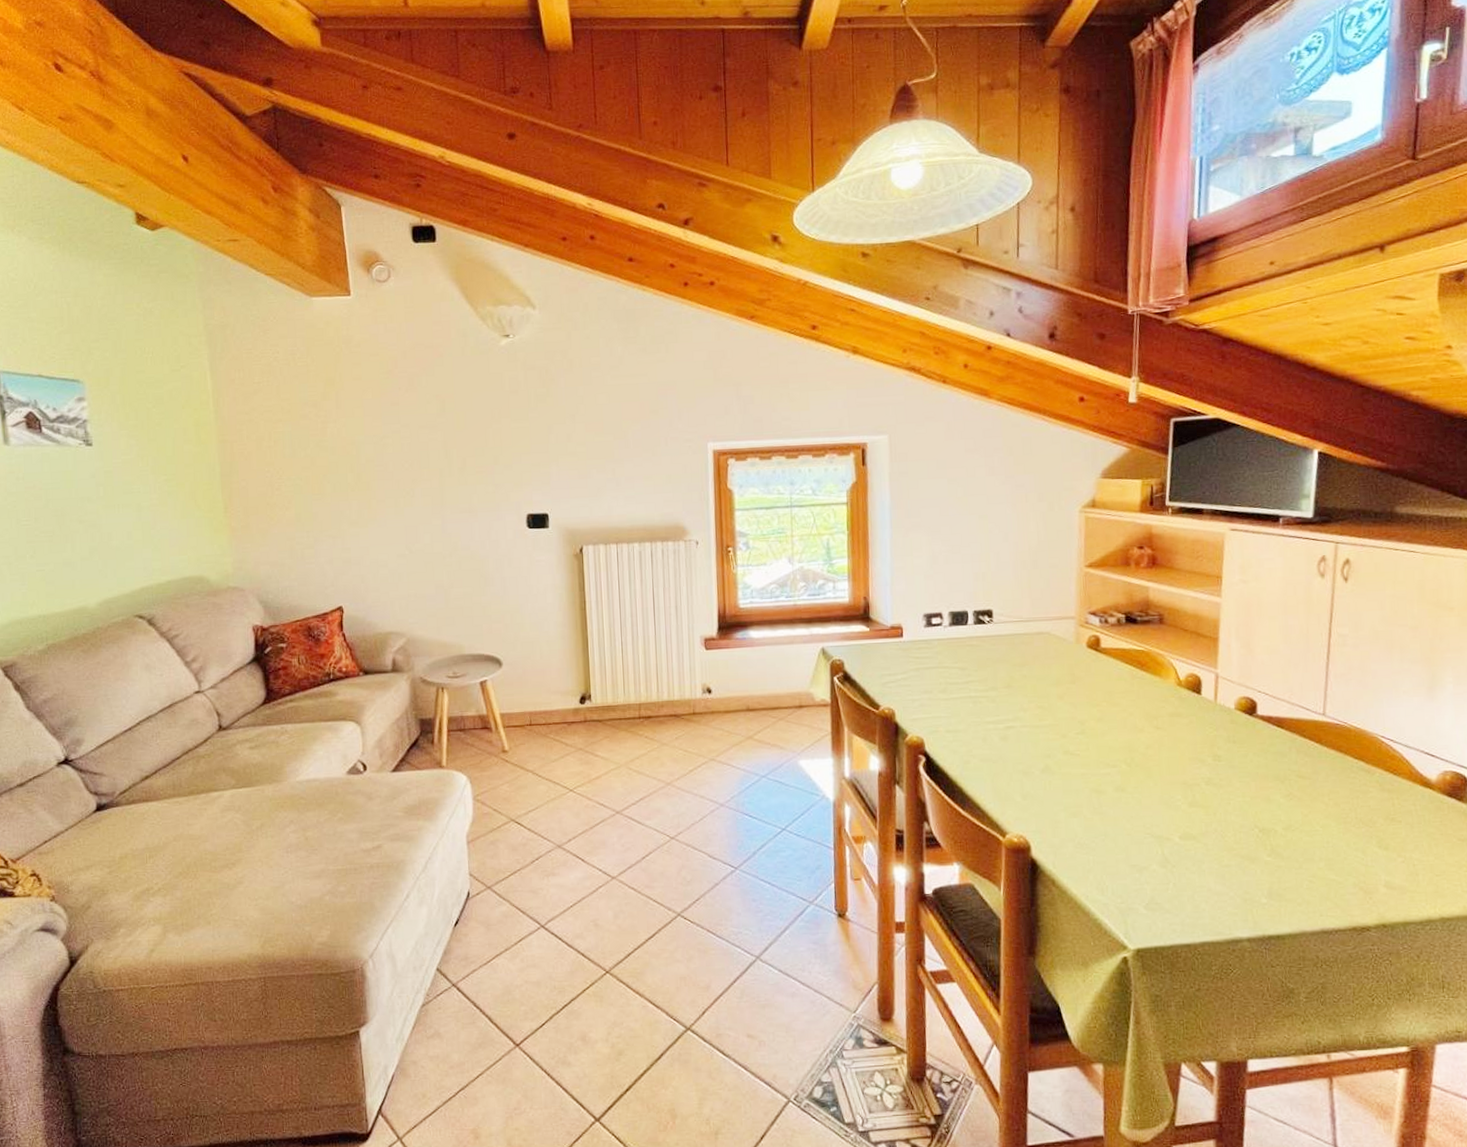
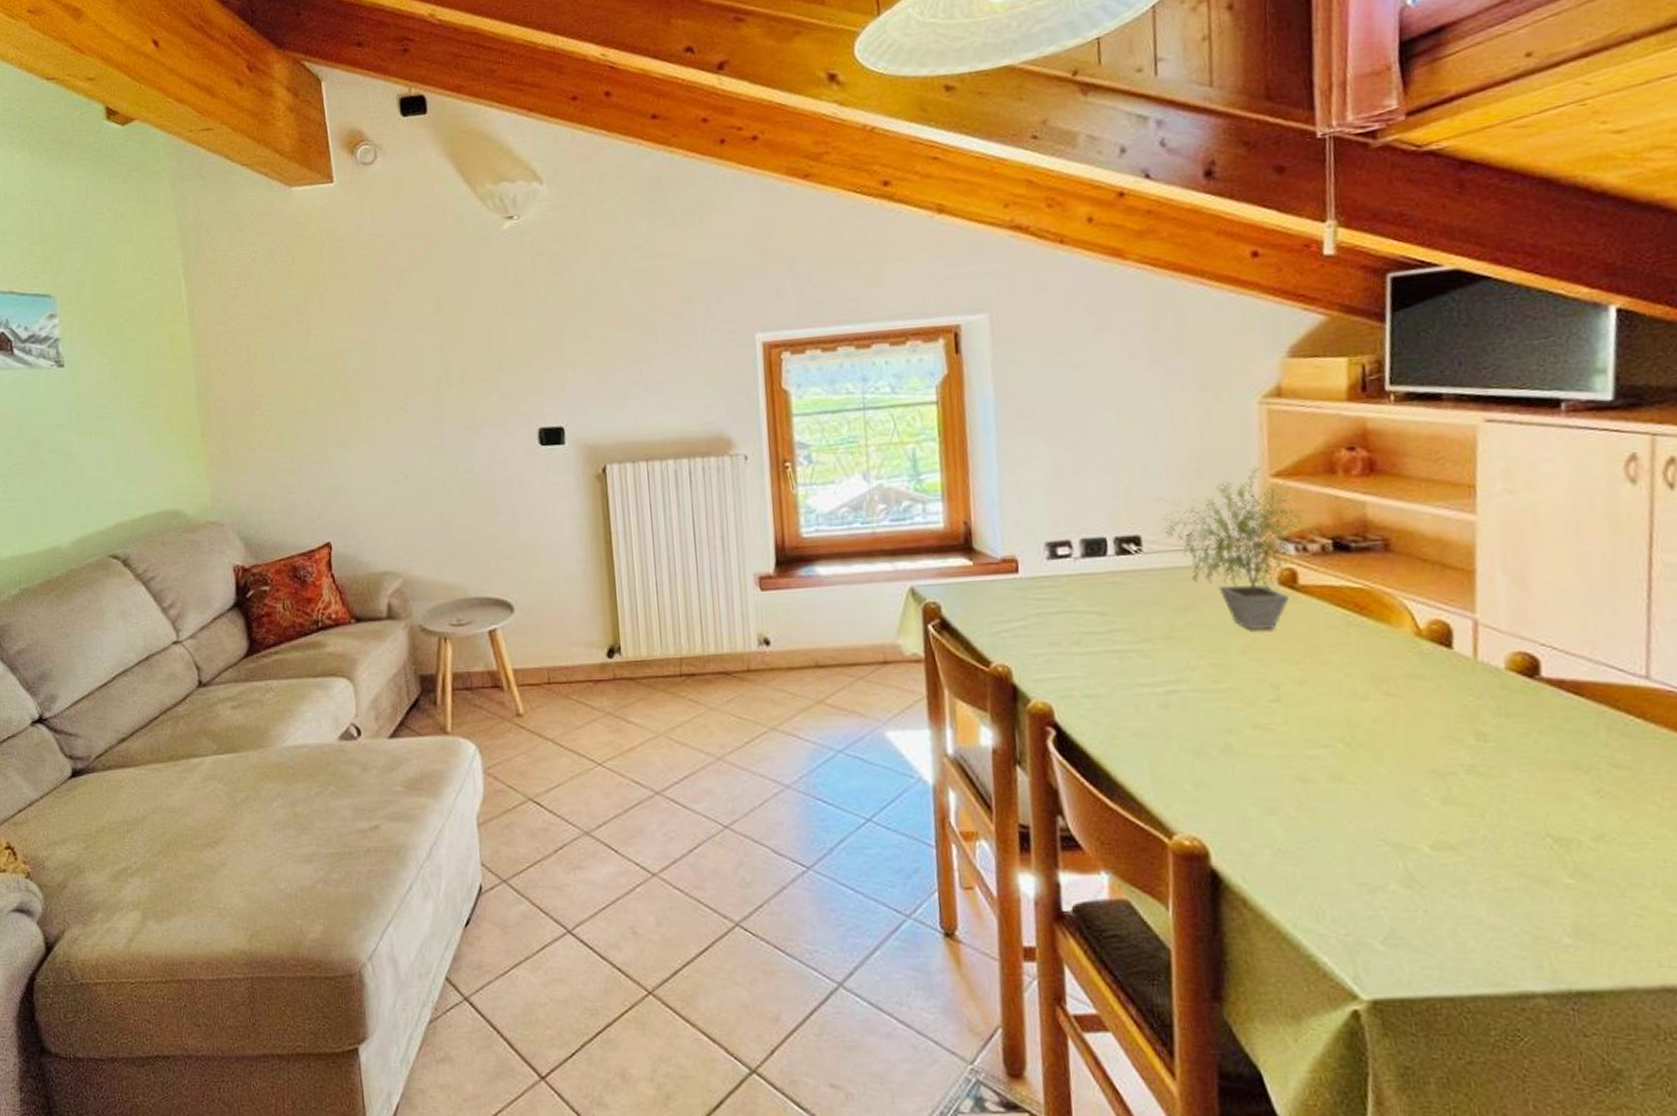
potted plant: none [1005,560,1117,682] -> present [1157,468,1321,631]

